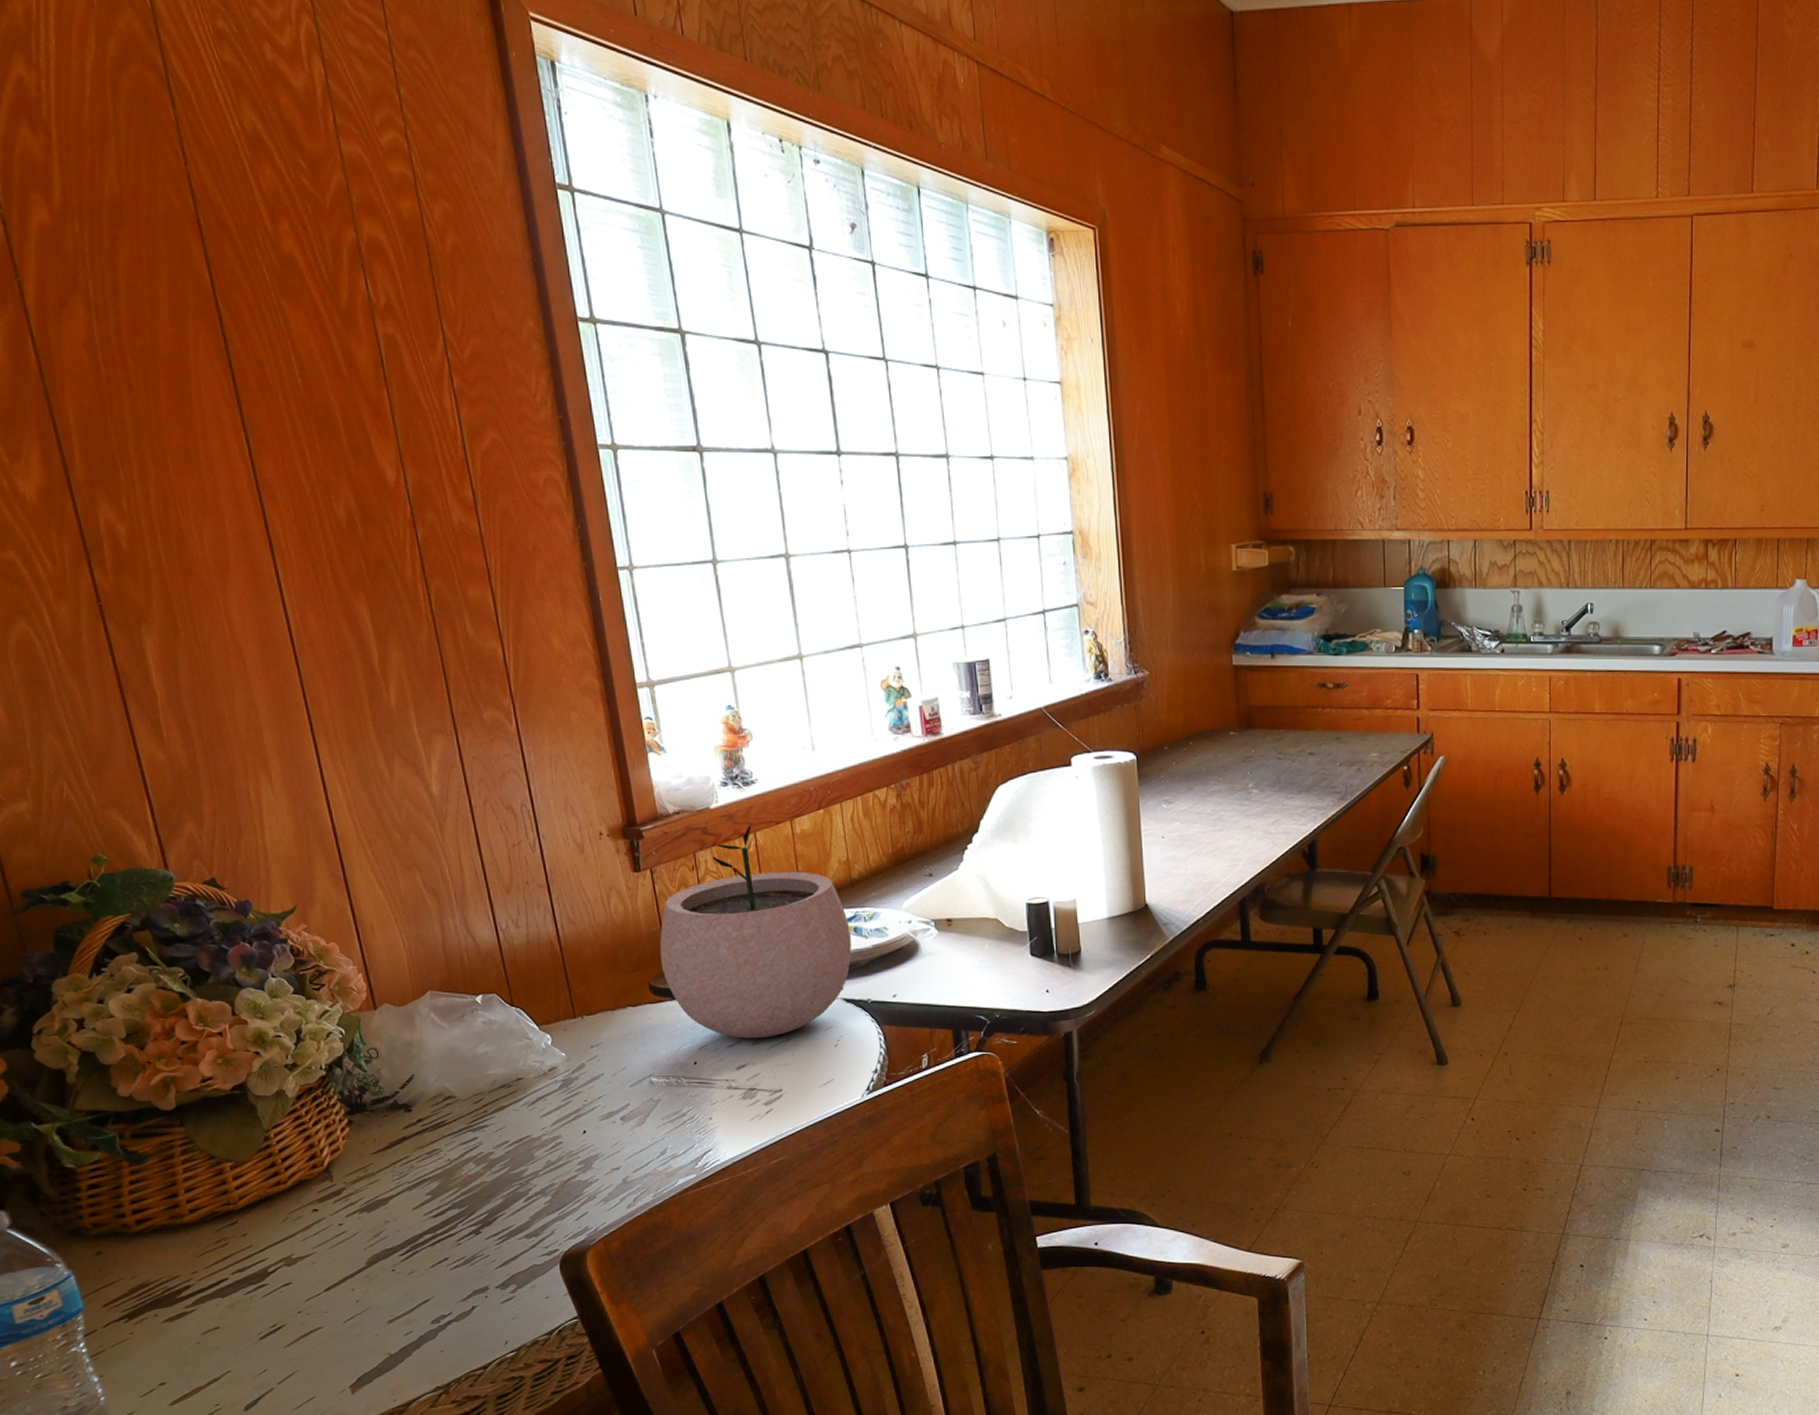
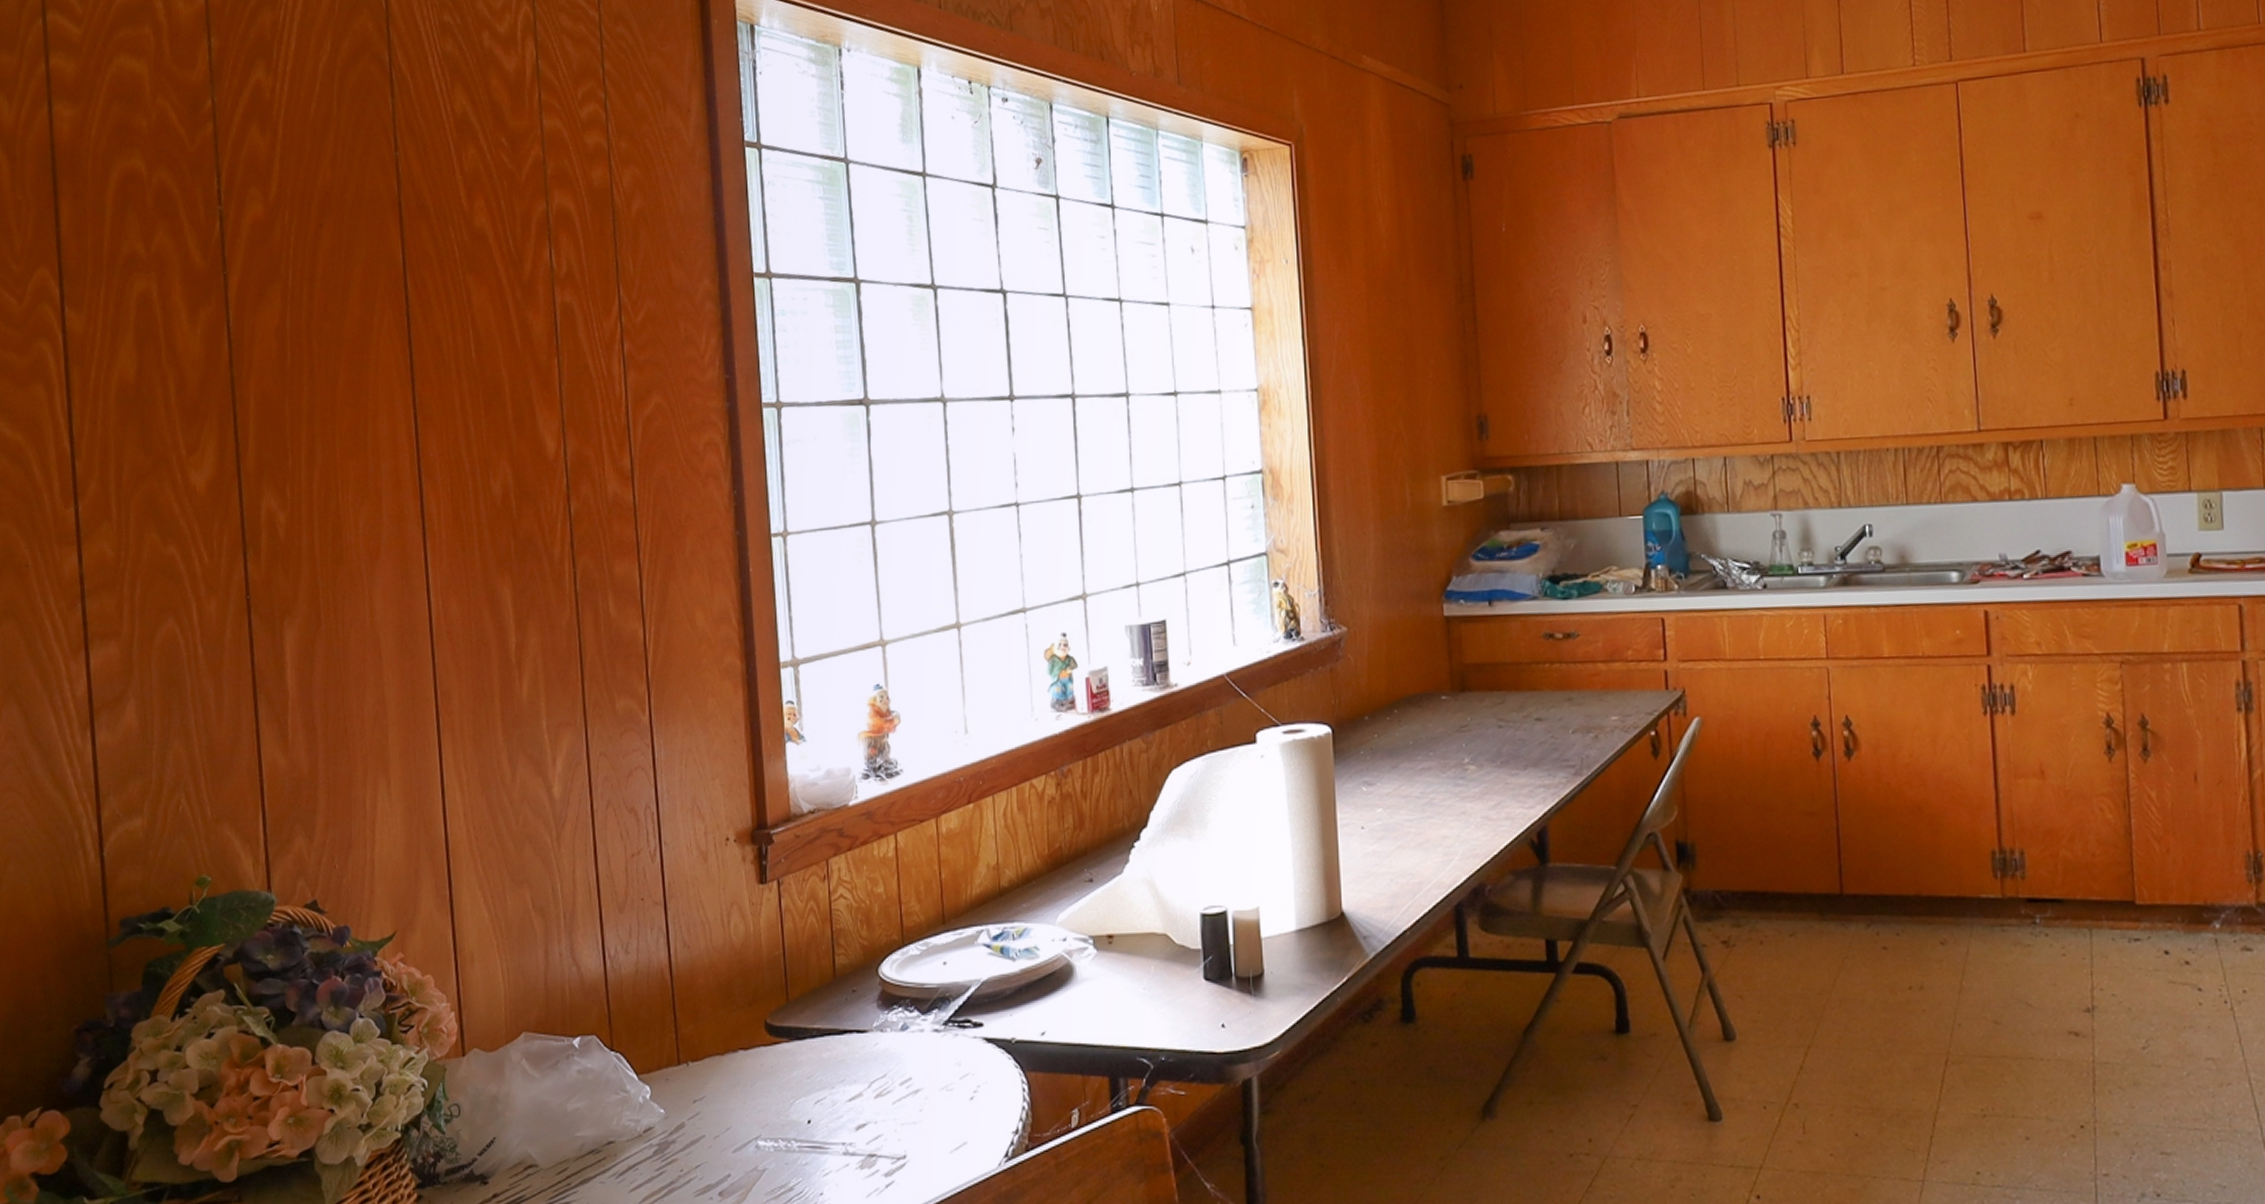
plant pot: present [659,826,852,1039] -> none [780,825,996,1090]

